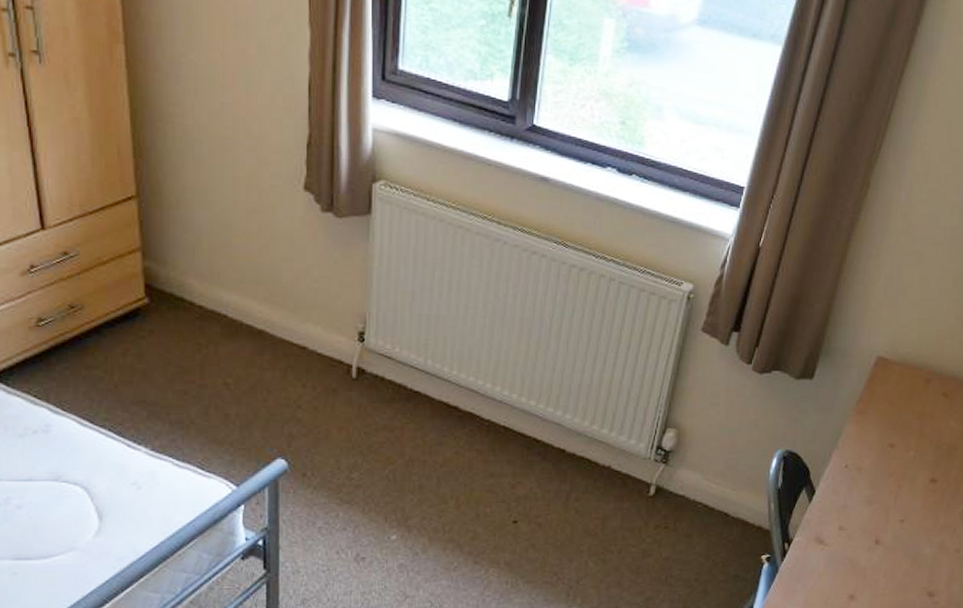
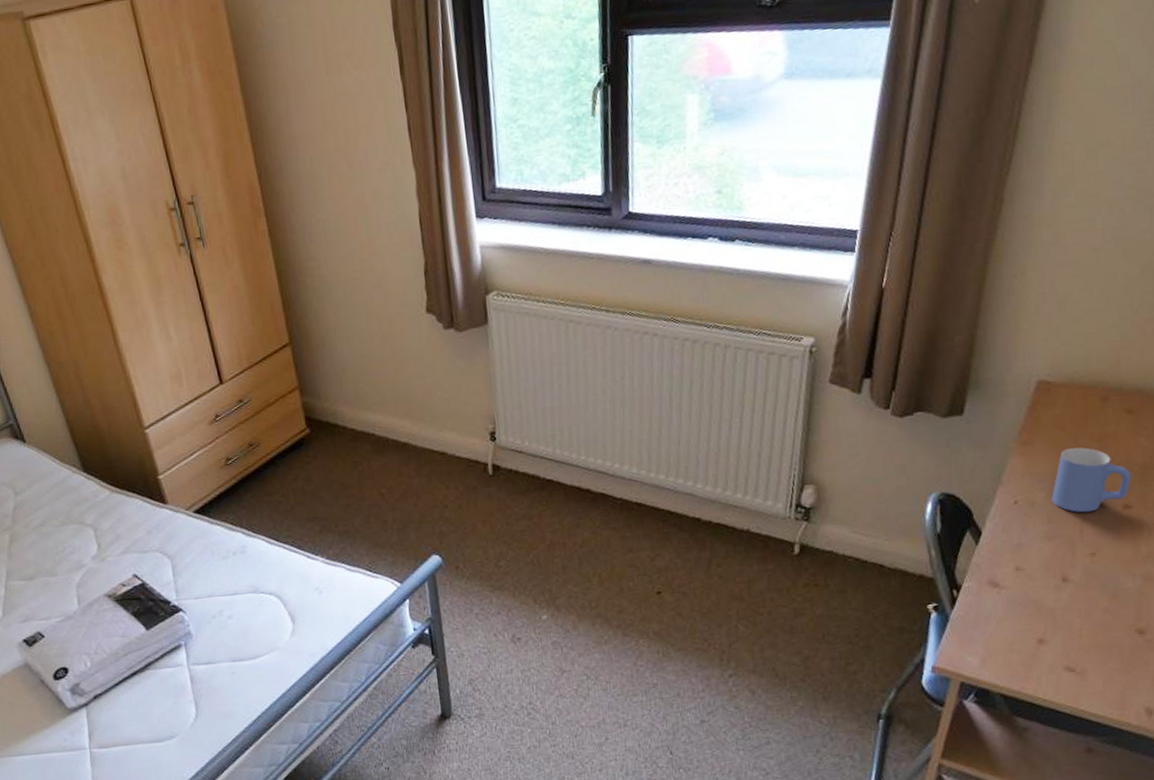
mug: none [876,422,940,483] -> present [1051,447,1131,513]

